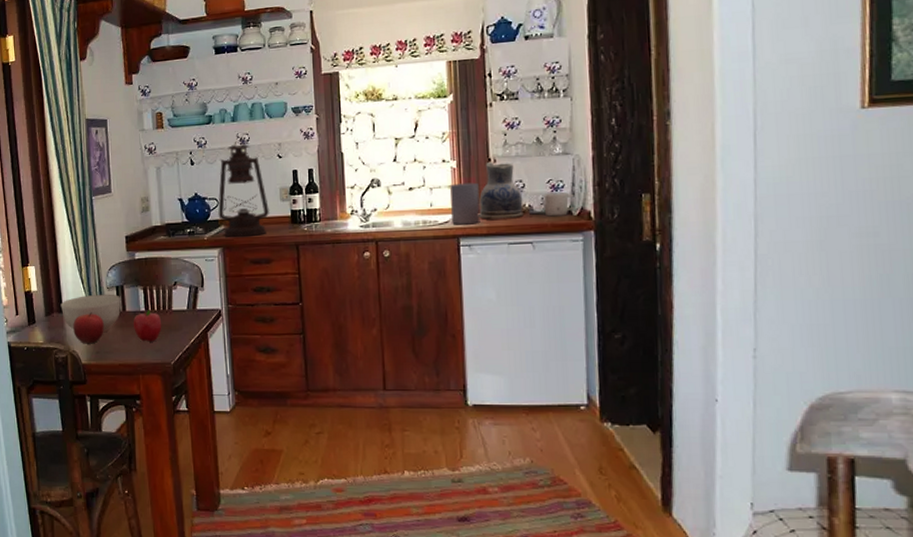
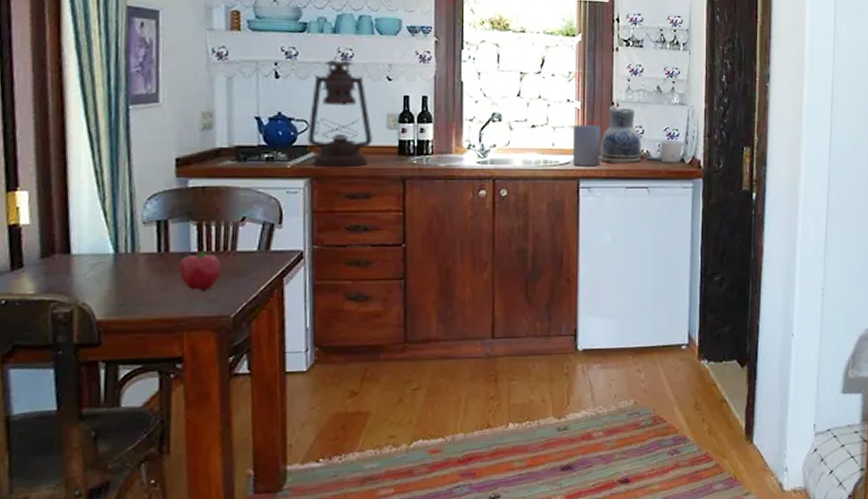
bowl: present [60,294,121,333] -> none [67,230,164,280]
fruit: present [73,311,104,344] -> none [85,252,134,295]

